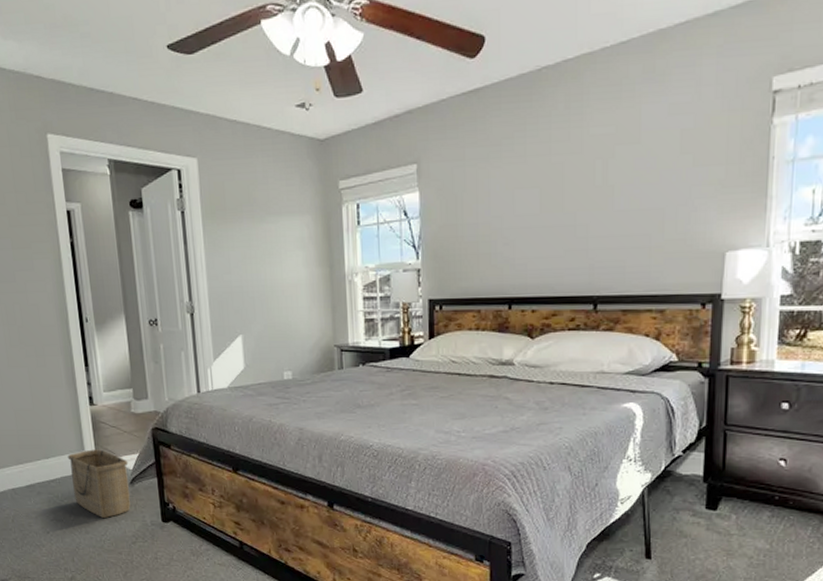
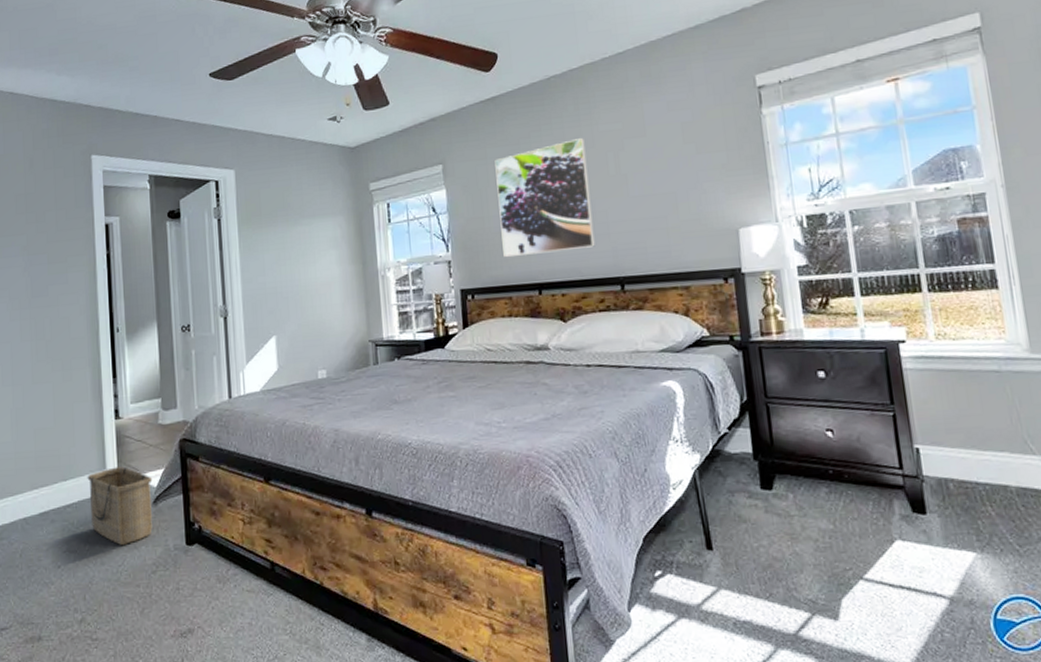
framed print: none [473,142,572,270] -> present [495,138,595,258]

